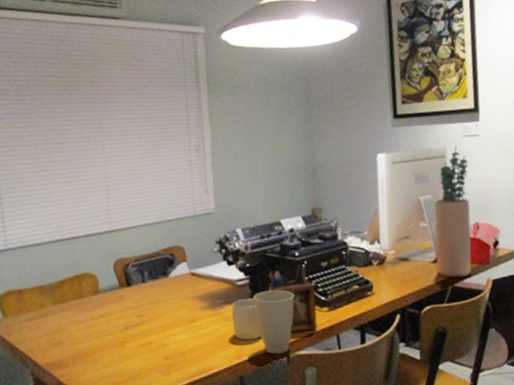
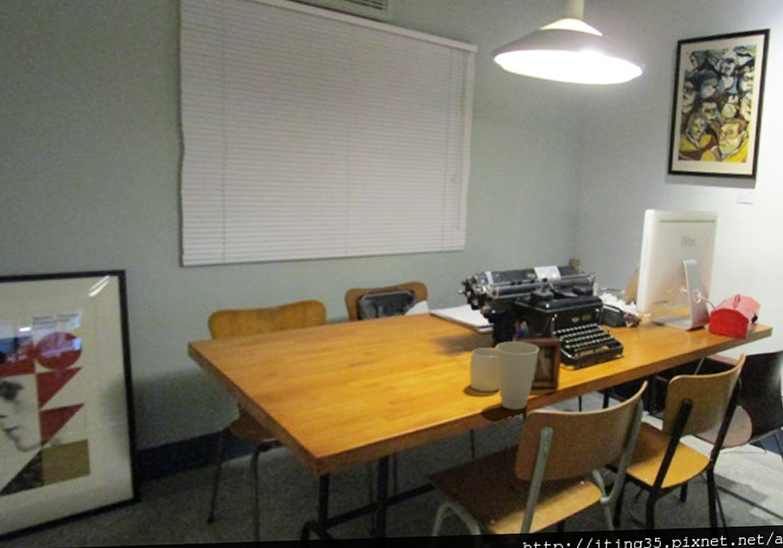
vase: present [434,145,472,278] -> none [691,211,738,349]

